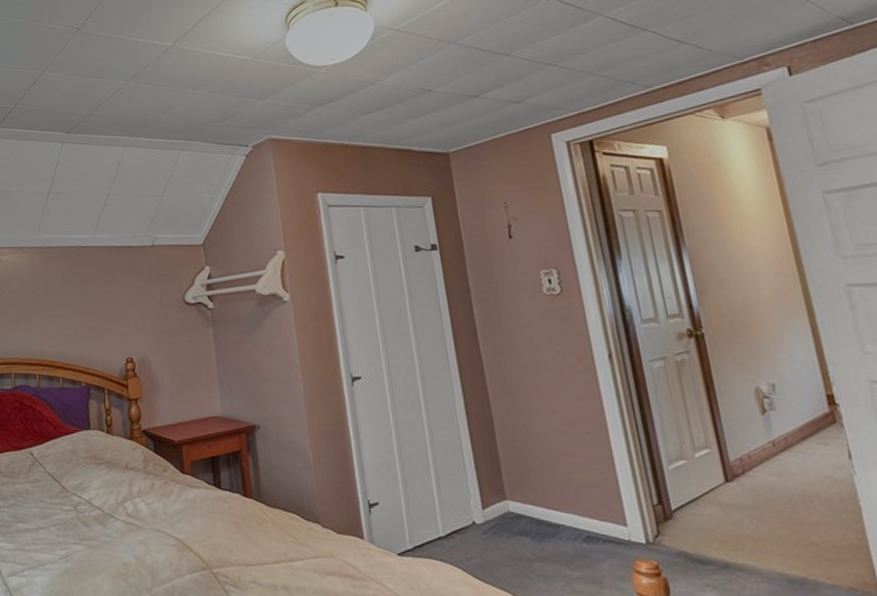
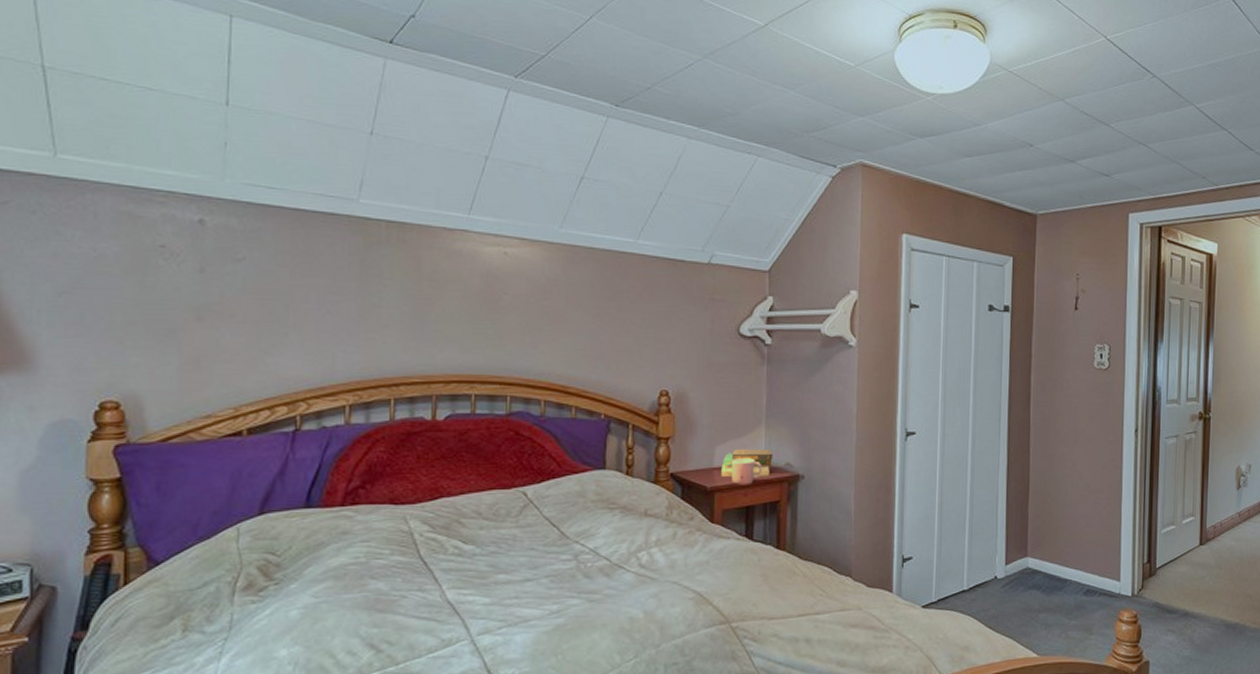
books: none [185,402,230,431] -> present [721,448,773,477]
mug: none [192,411,221,438] -> present [730,457,762,485]

